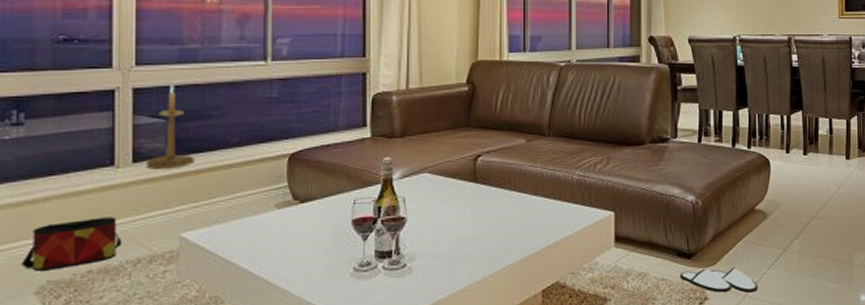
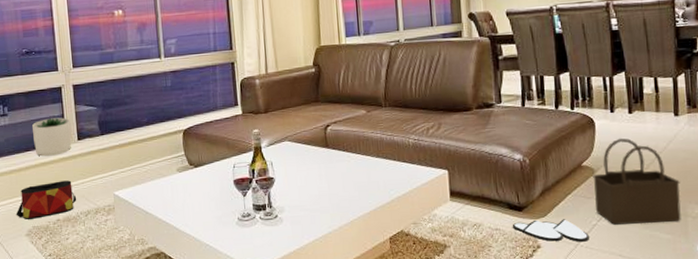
planter: none [62,131,123,184] -> present [32,117,72,157]
candlestick: present [145,84,194,171] -> none [86,80,118,145]
basket: none [765,180,848,274] -> present [592,138,681,225]

